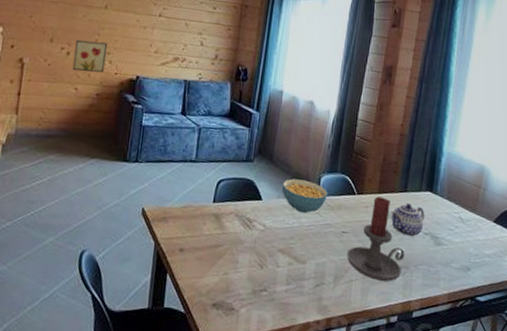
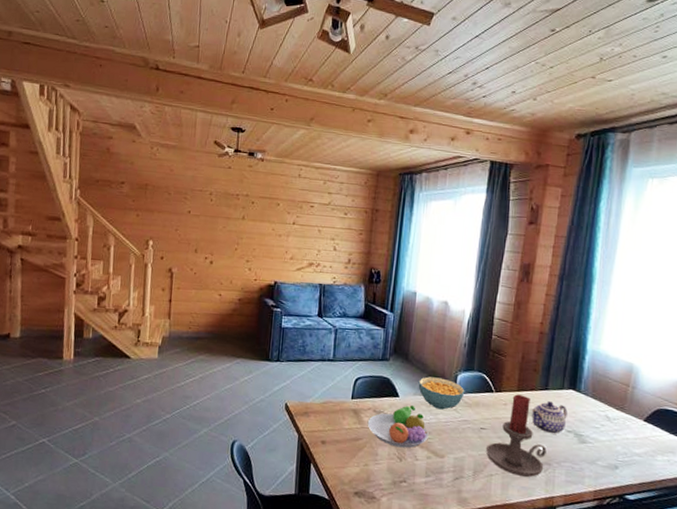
wall art: present [72,39,108,73] -> none [216,249,247,279]
fruit bowl: none [228,209,291,255] -> present [367,405,429,448]

